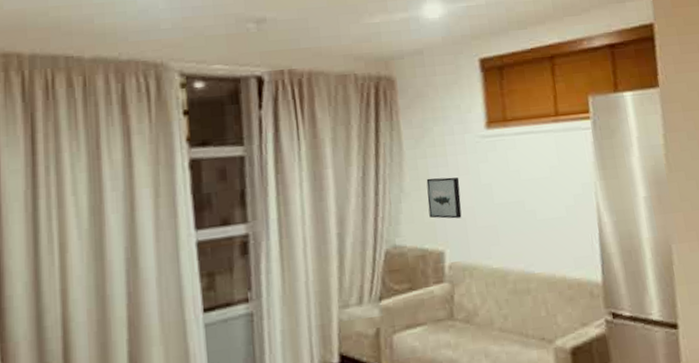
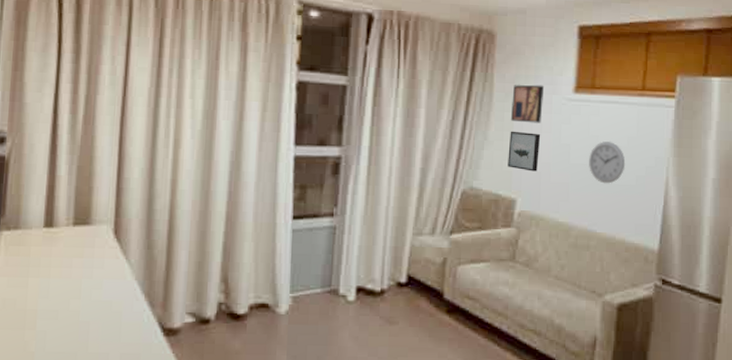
wall art: none [422,125,458,168] -> present [510,84,545,123]
wall clock: none [513,174,553,220] -> present [589,141,626,184]

